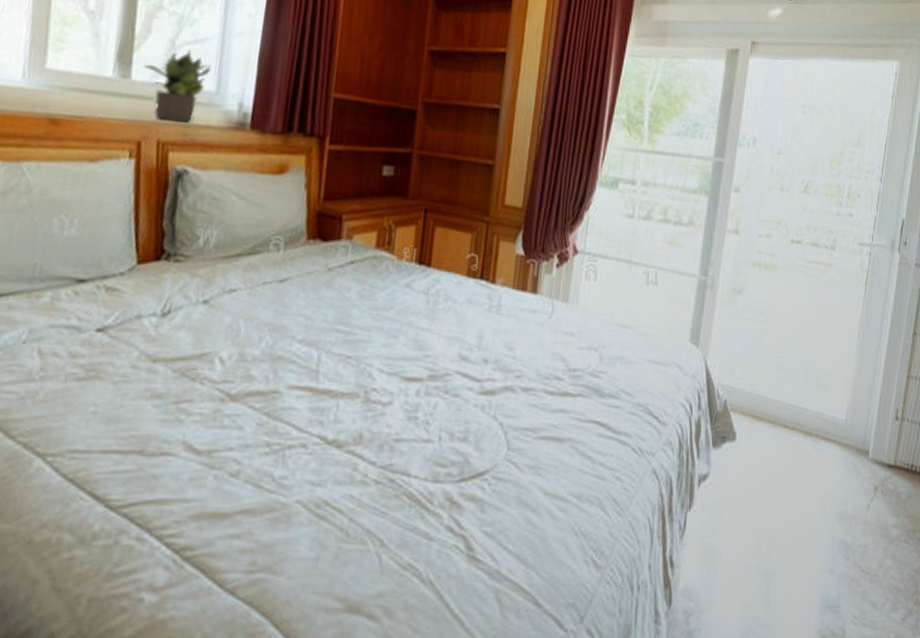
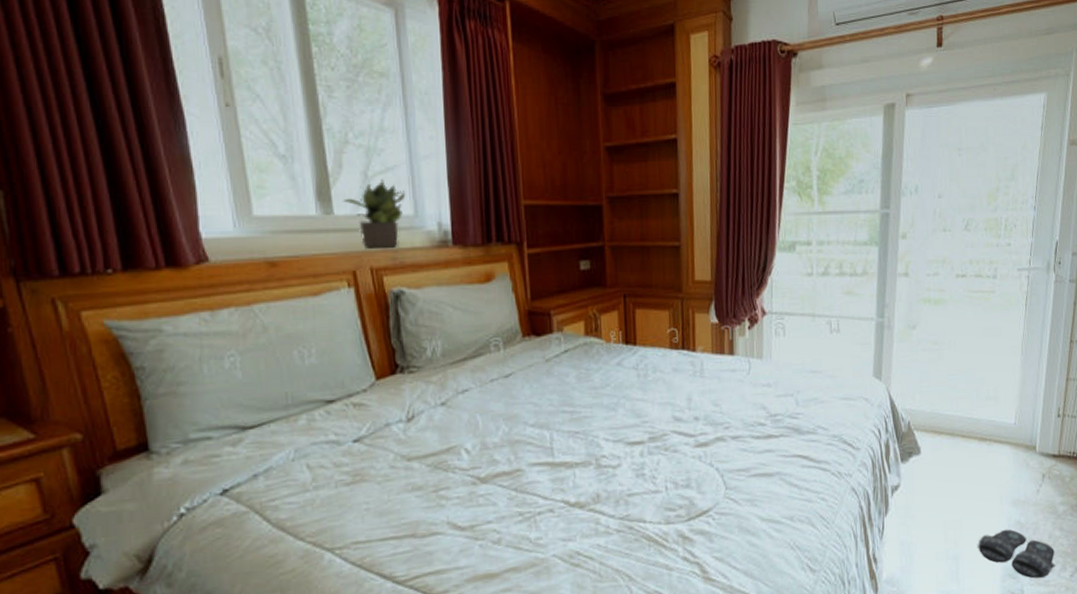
slippers: none [794,548,885,616] -> present [978,529,1056,578]

